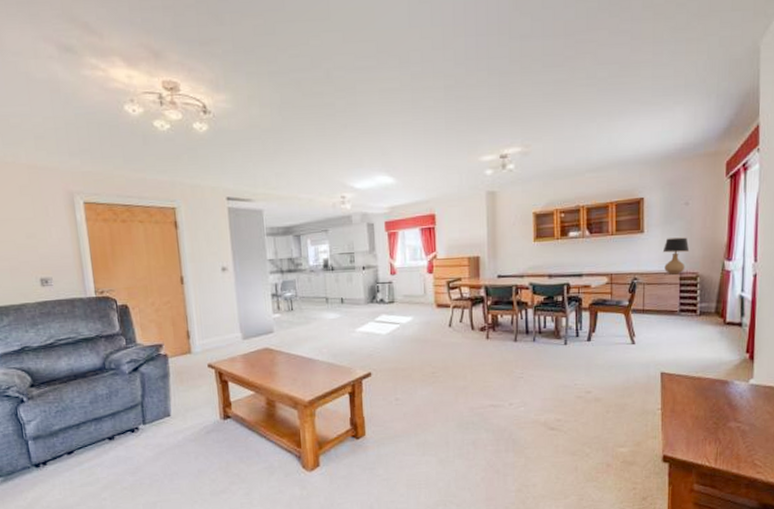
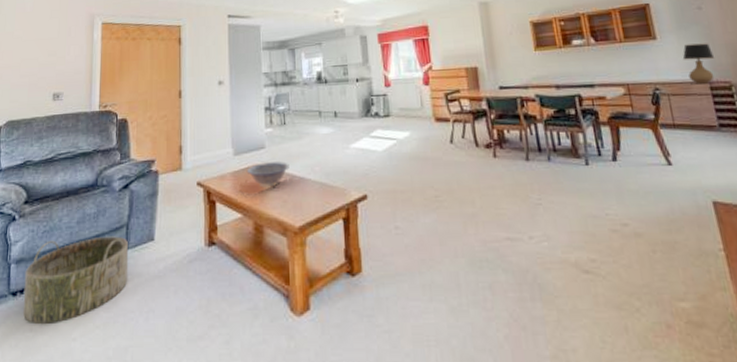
basket: none [44,413,149,488] -> present [22,236,129,323]
decorative bowl: none [256,345,298,368] -> present [246,162,289,188]

